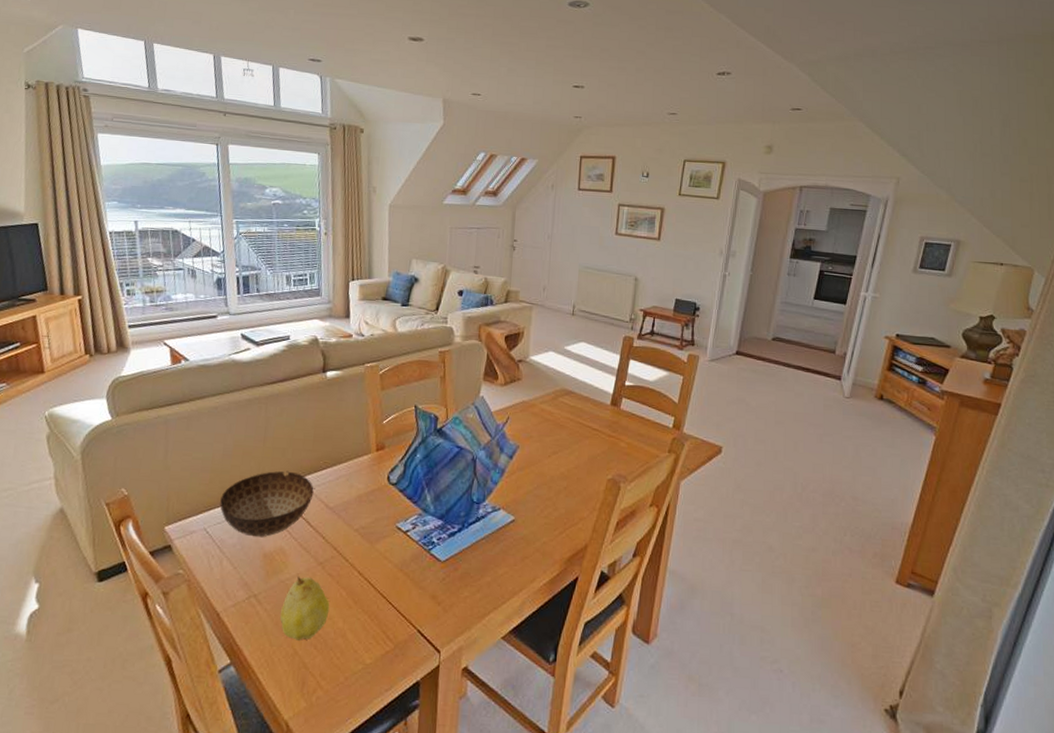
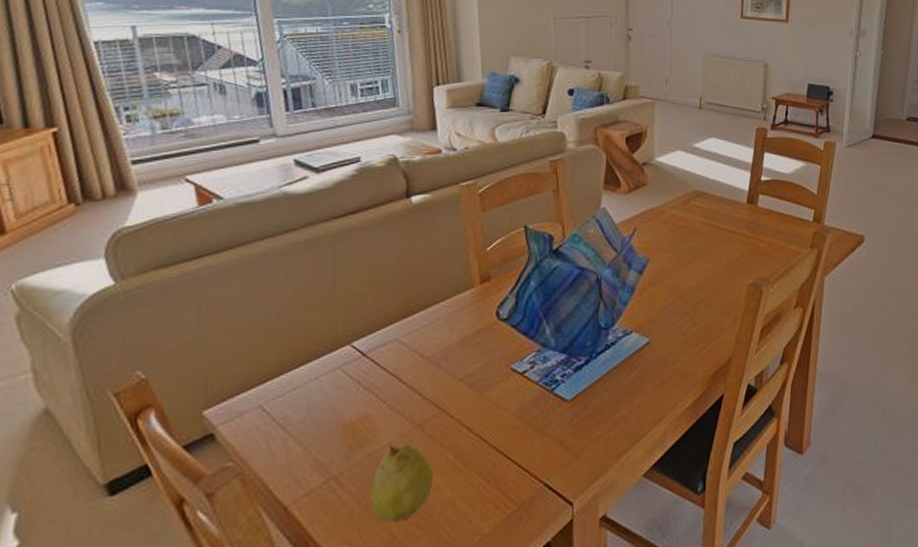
bowl: present [220,471,314,538] -> none [279,320,404,407]

